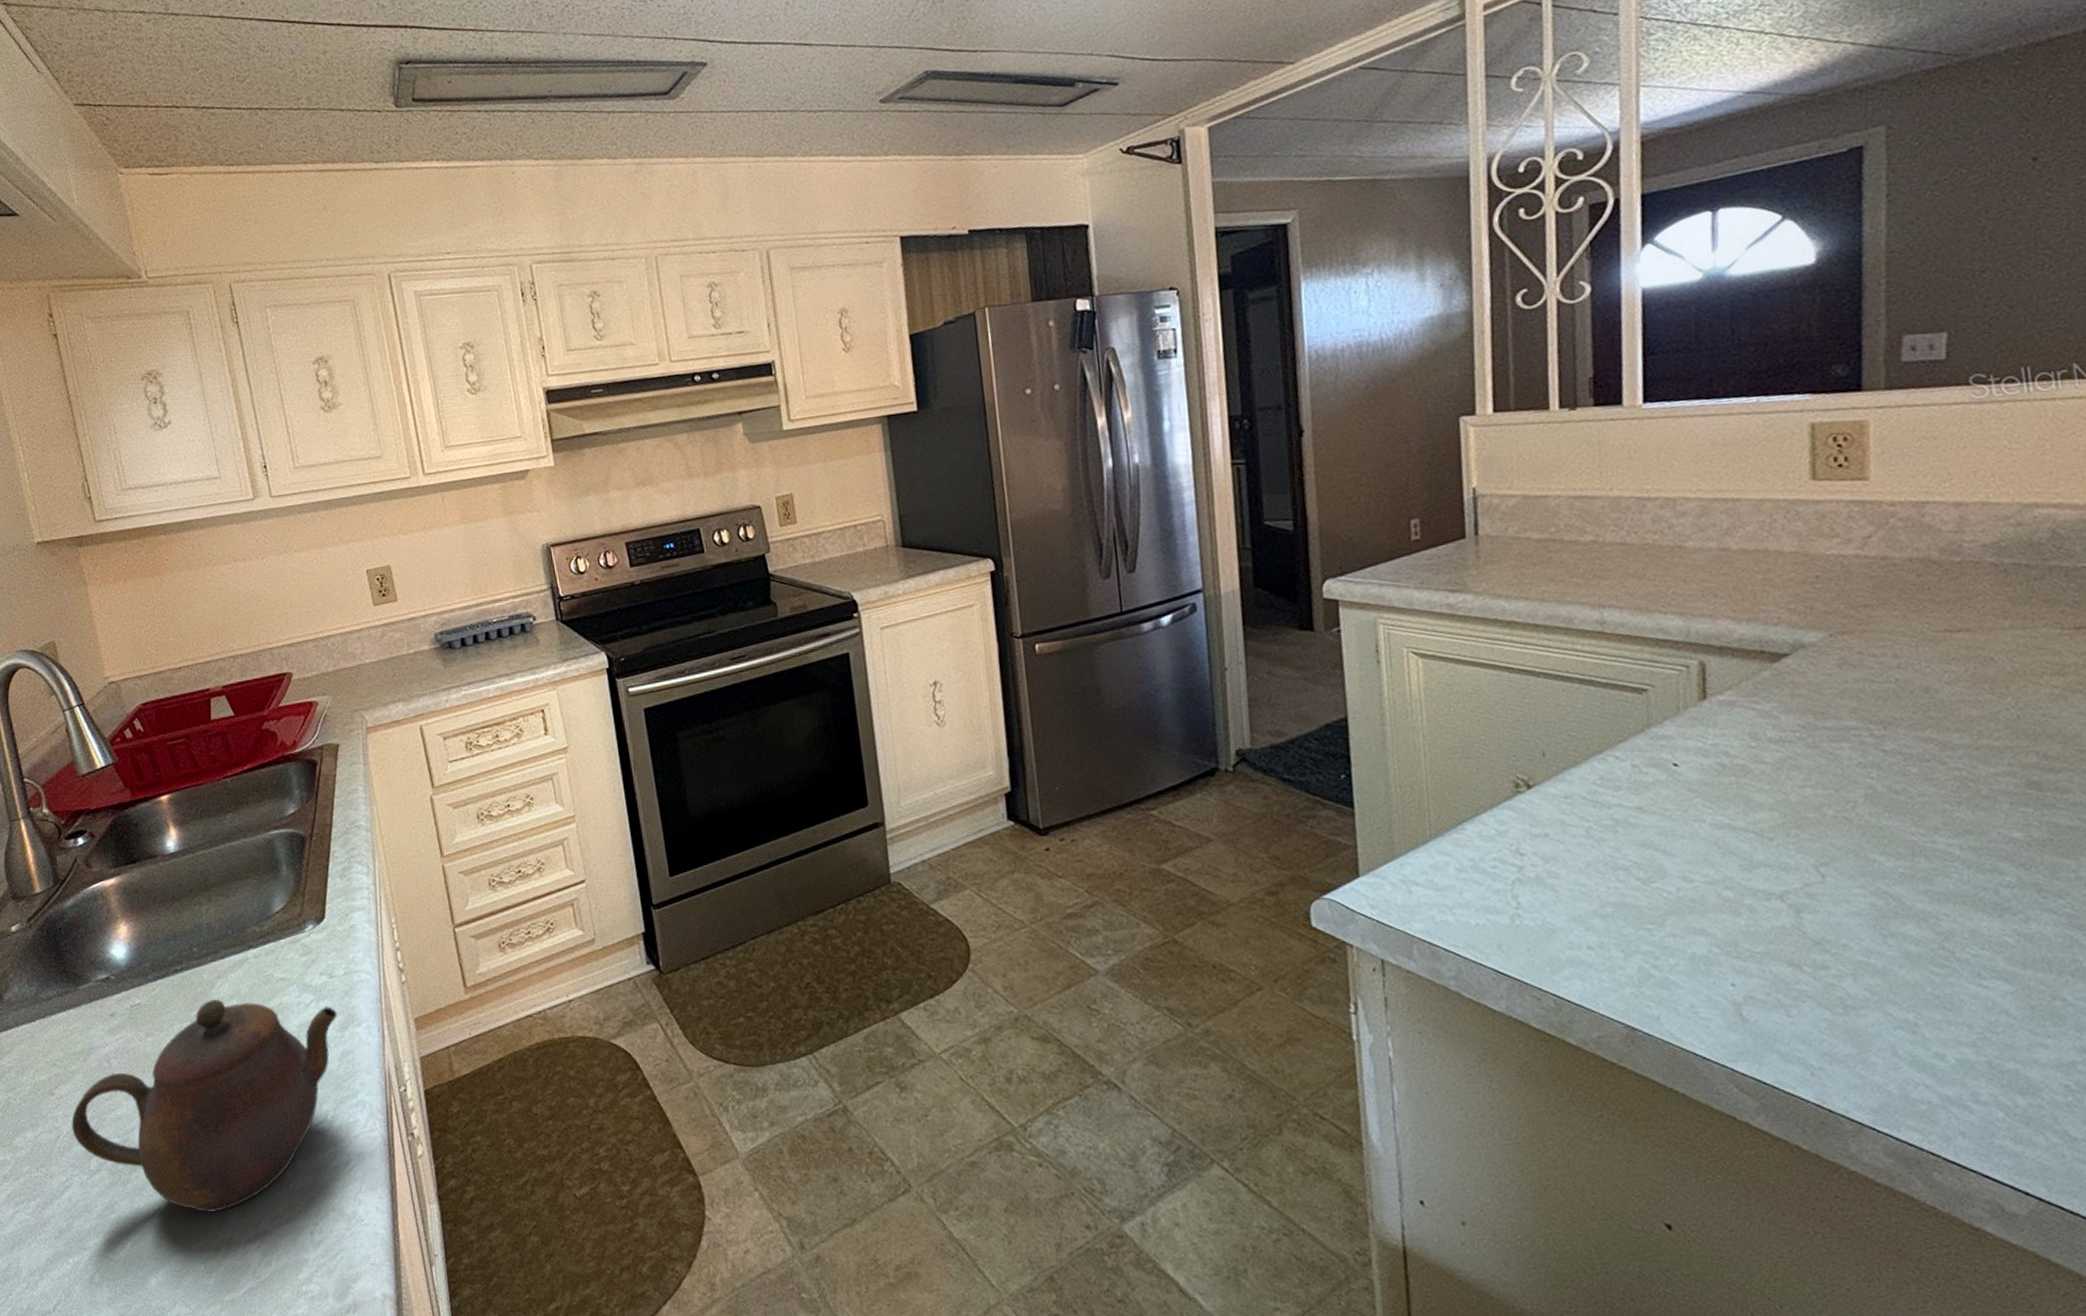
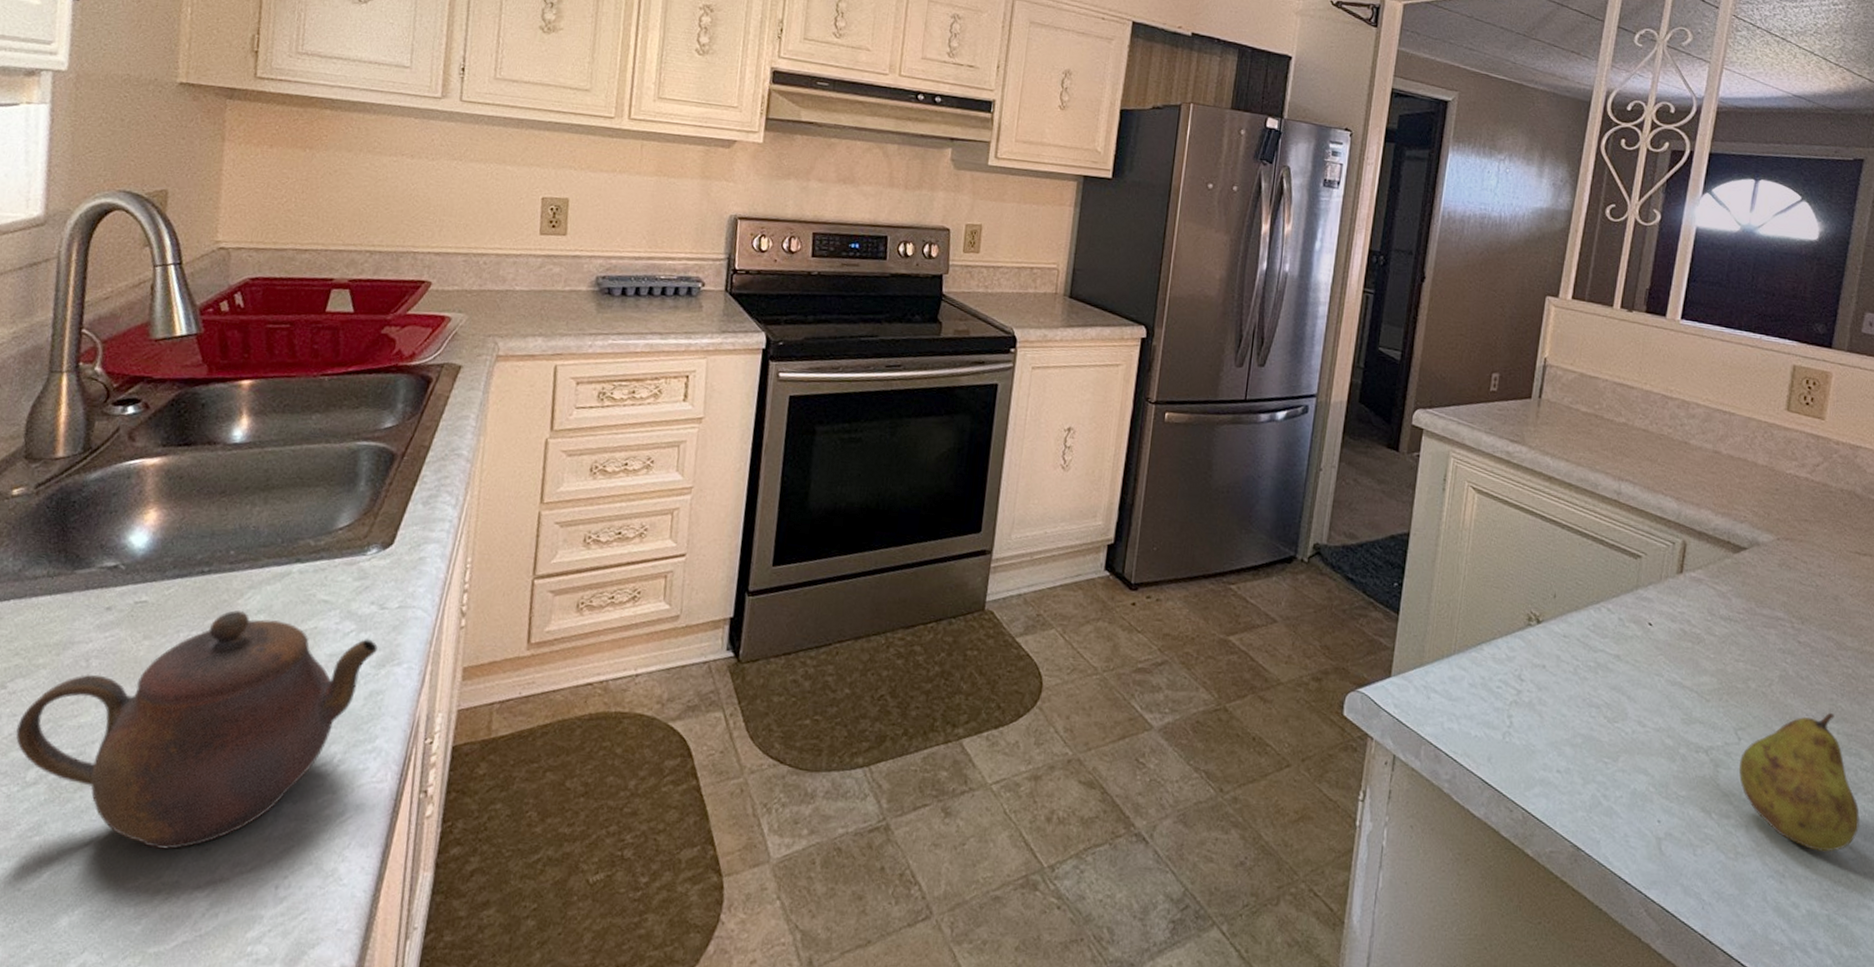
fruit: none [1828,826,2014,990] -> present [1738,712,1860,852]

